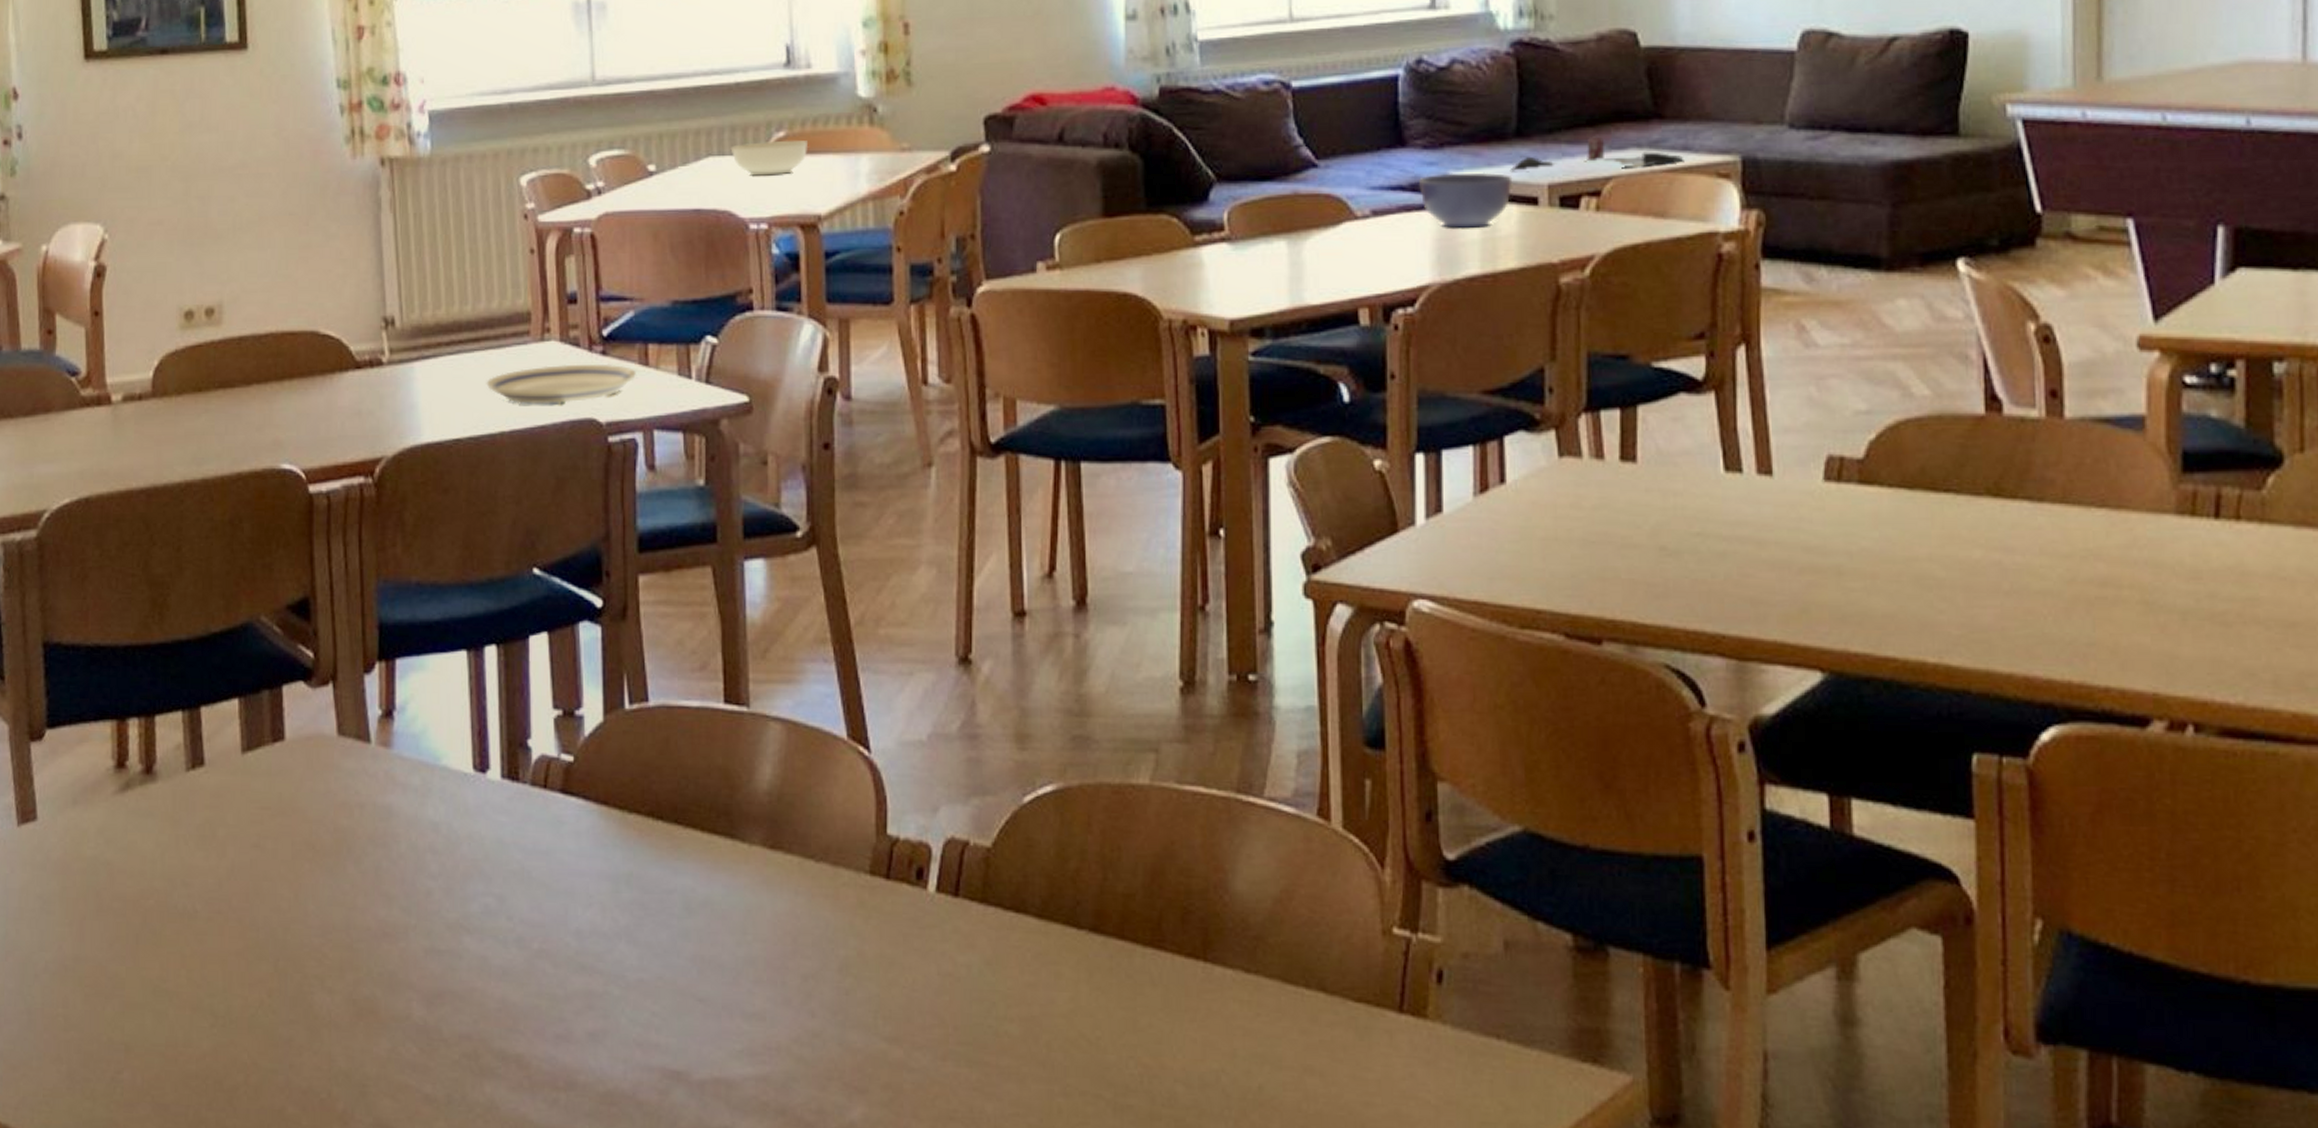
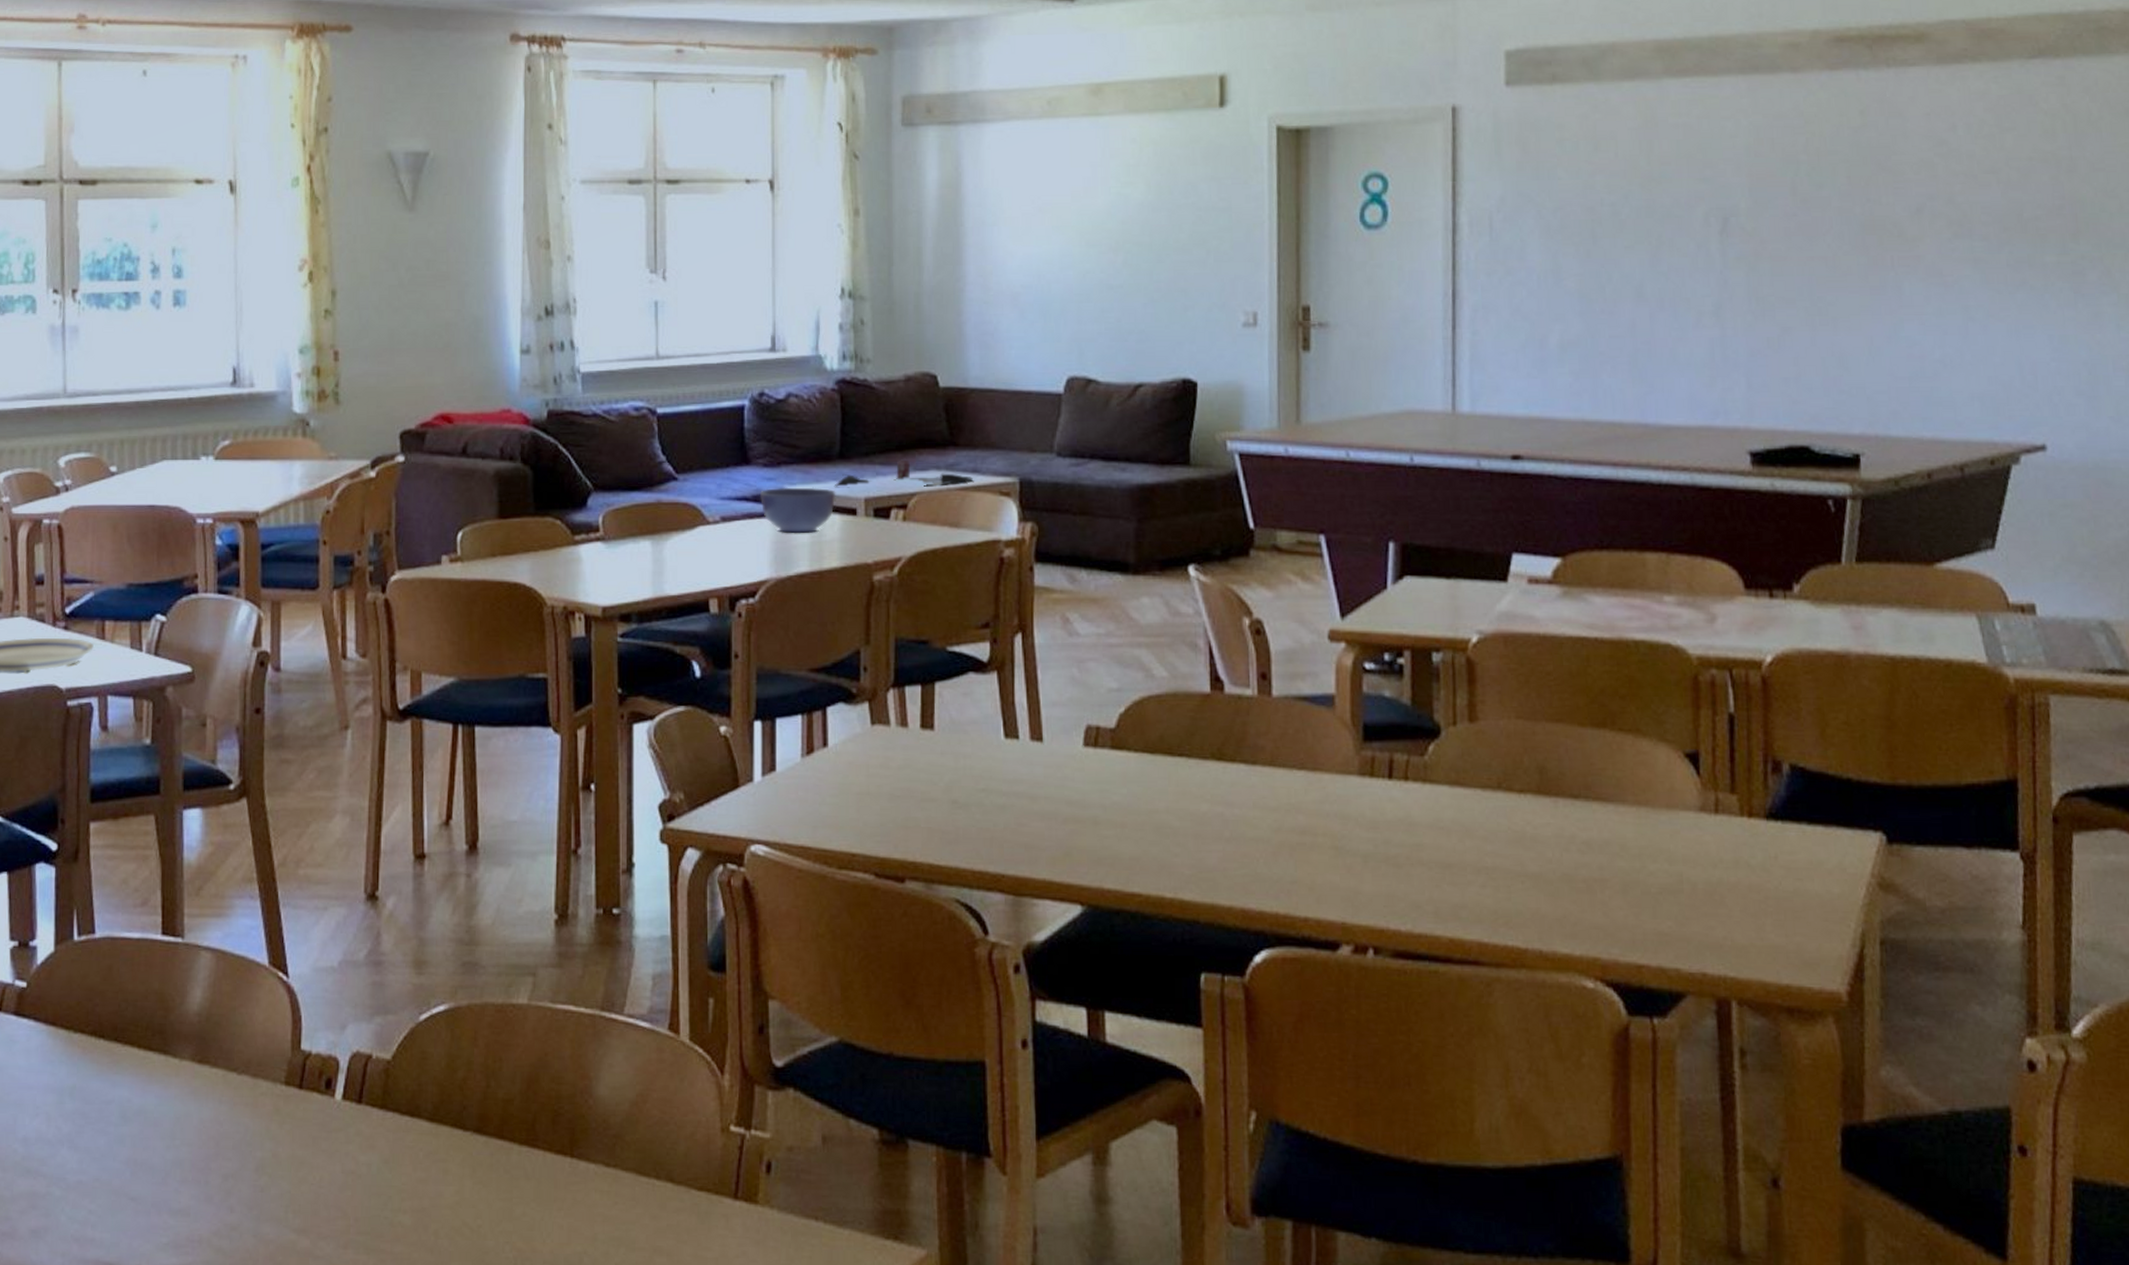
bowl: present [730,140,809,176] -> none [182,448,250,478]

